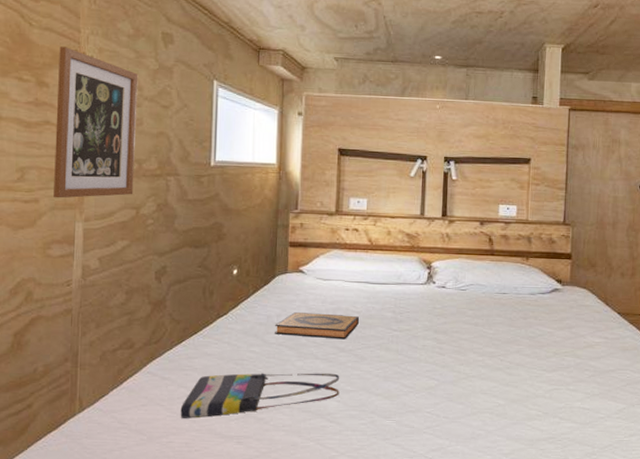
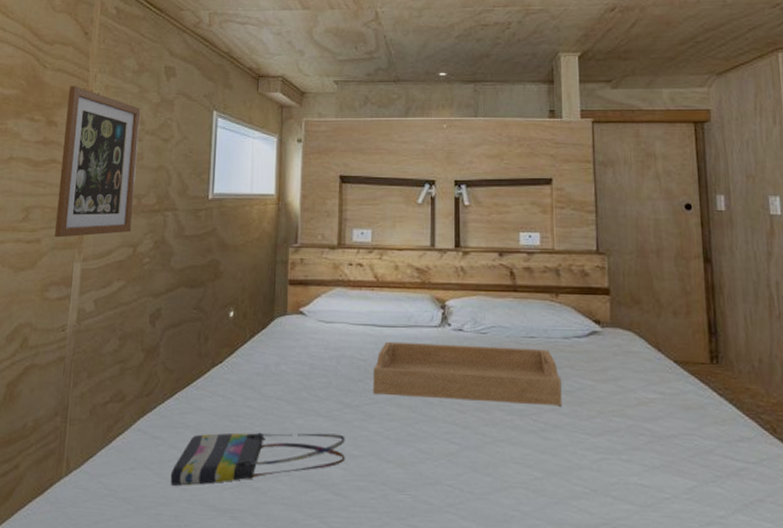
hardback book: present [275,312,359,340] -> none [273,360,365,393]
serving tray: none [365,296,526,349] -> present [373,341,562,406]

